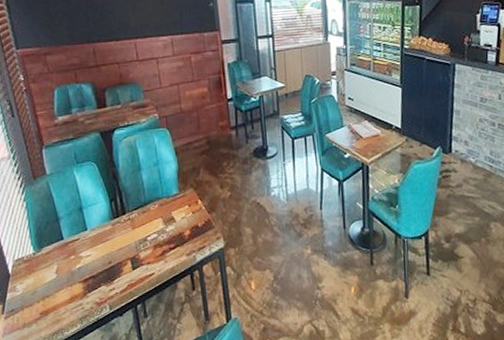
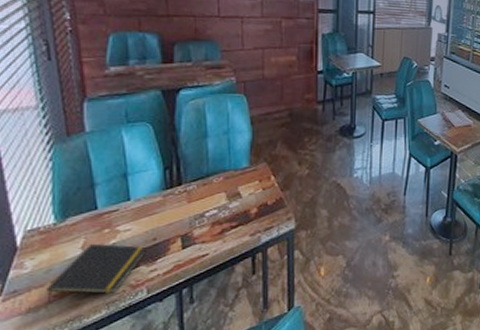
notepad: none [34,268,106,318] -> present [46,243,148,302]

